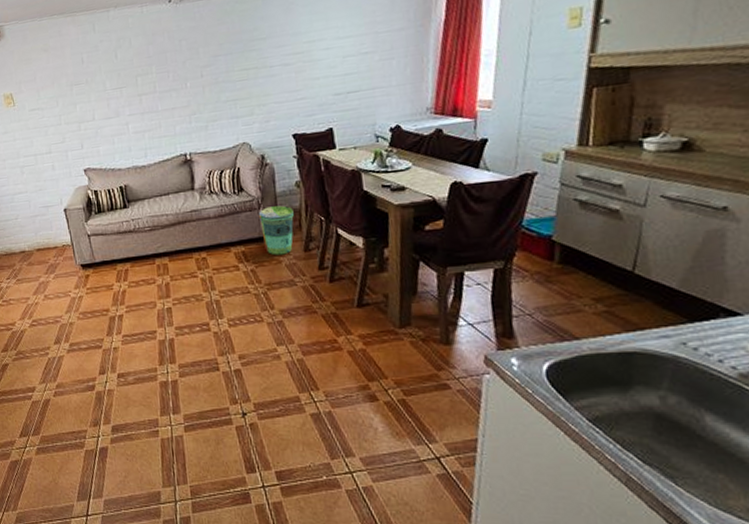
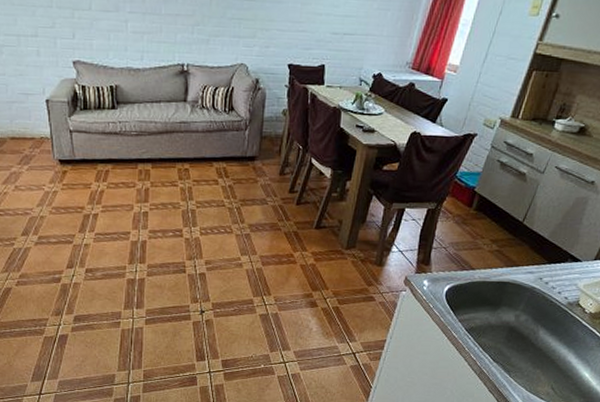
trash can: present [258,205,294,256] -> none [244,129,276,176]

